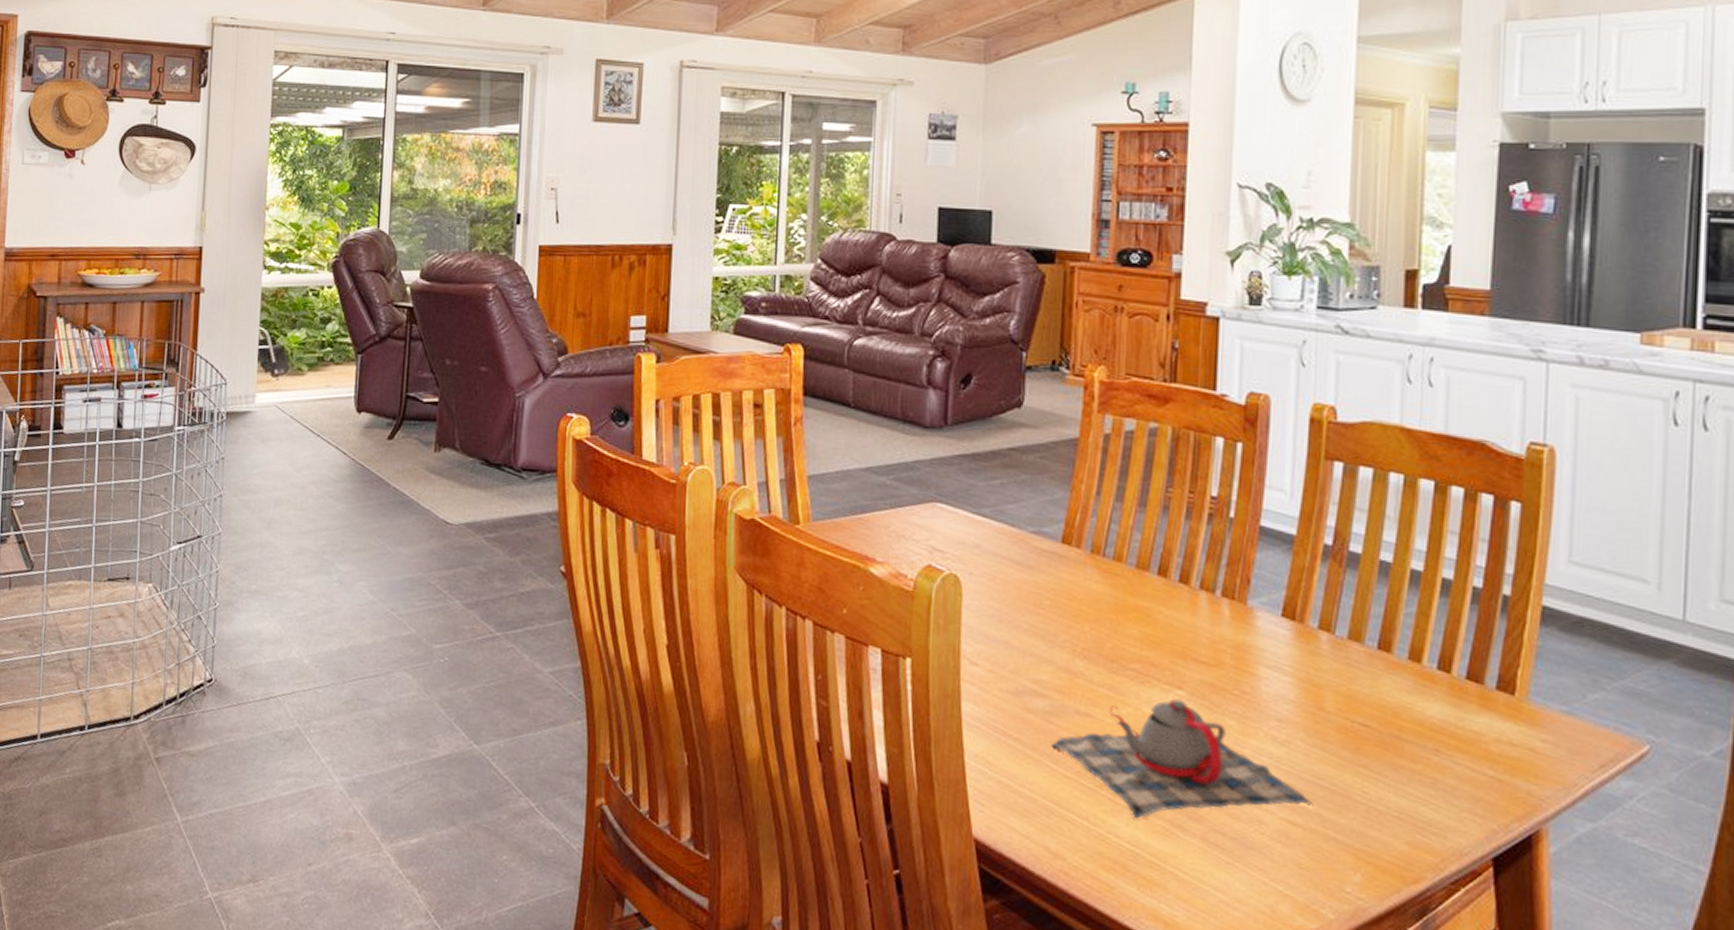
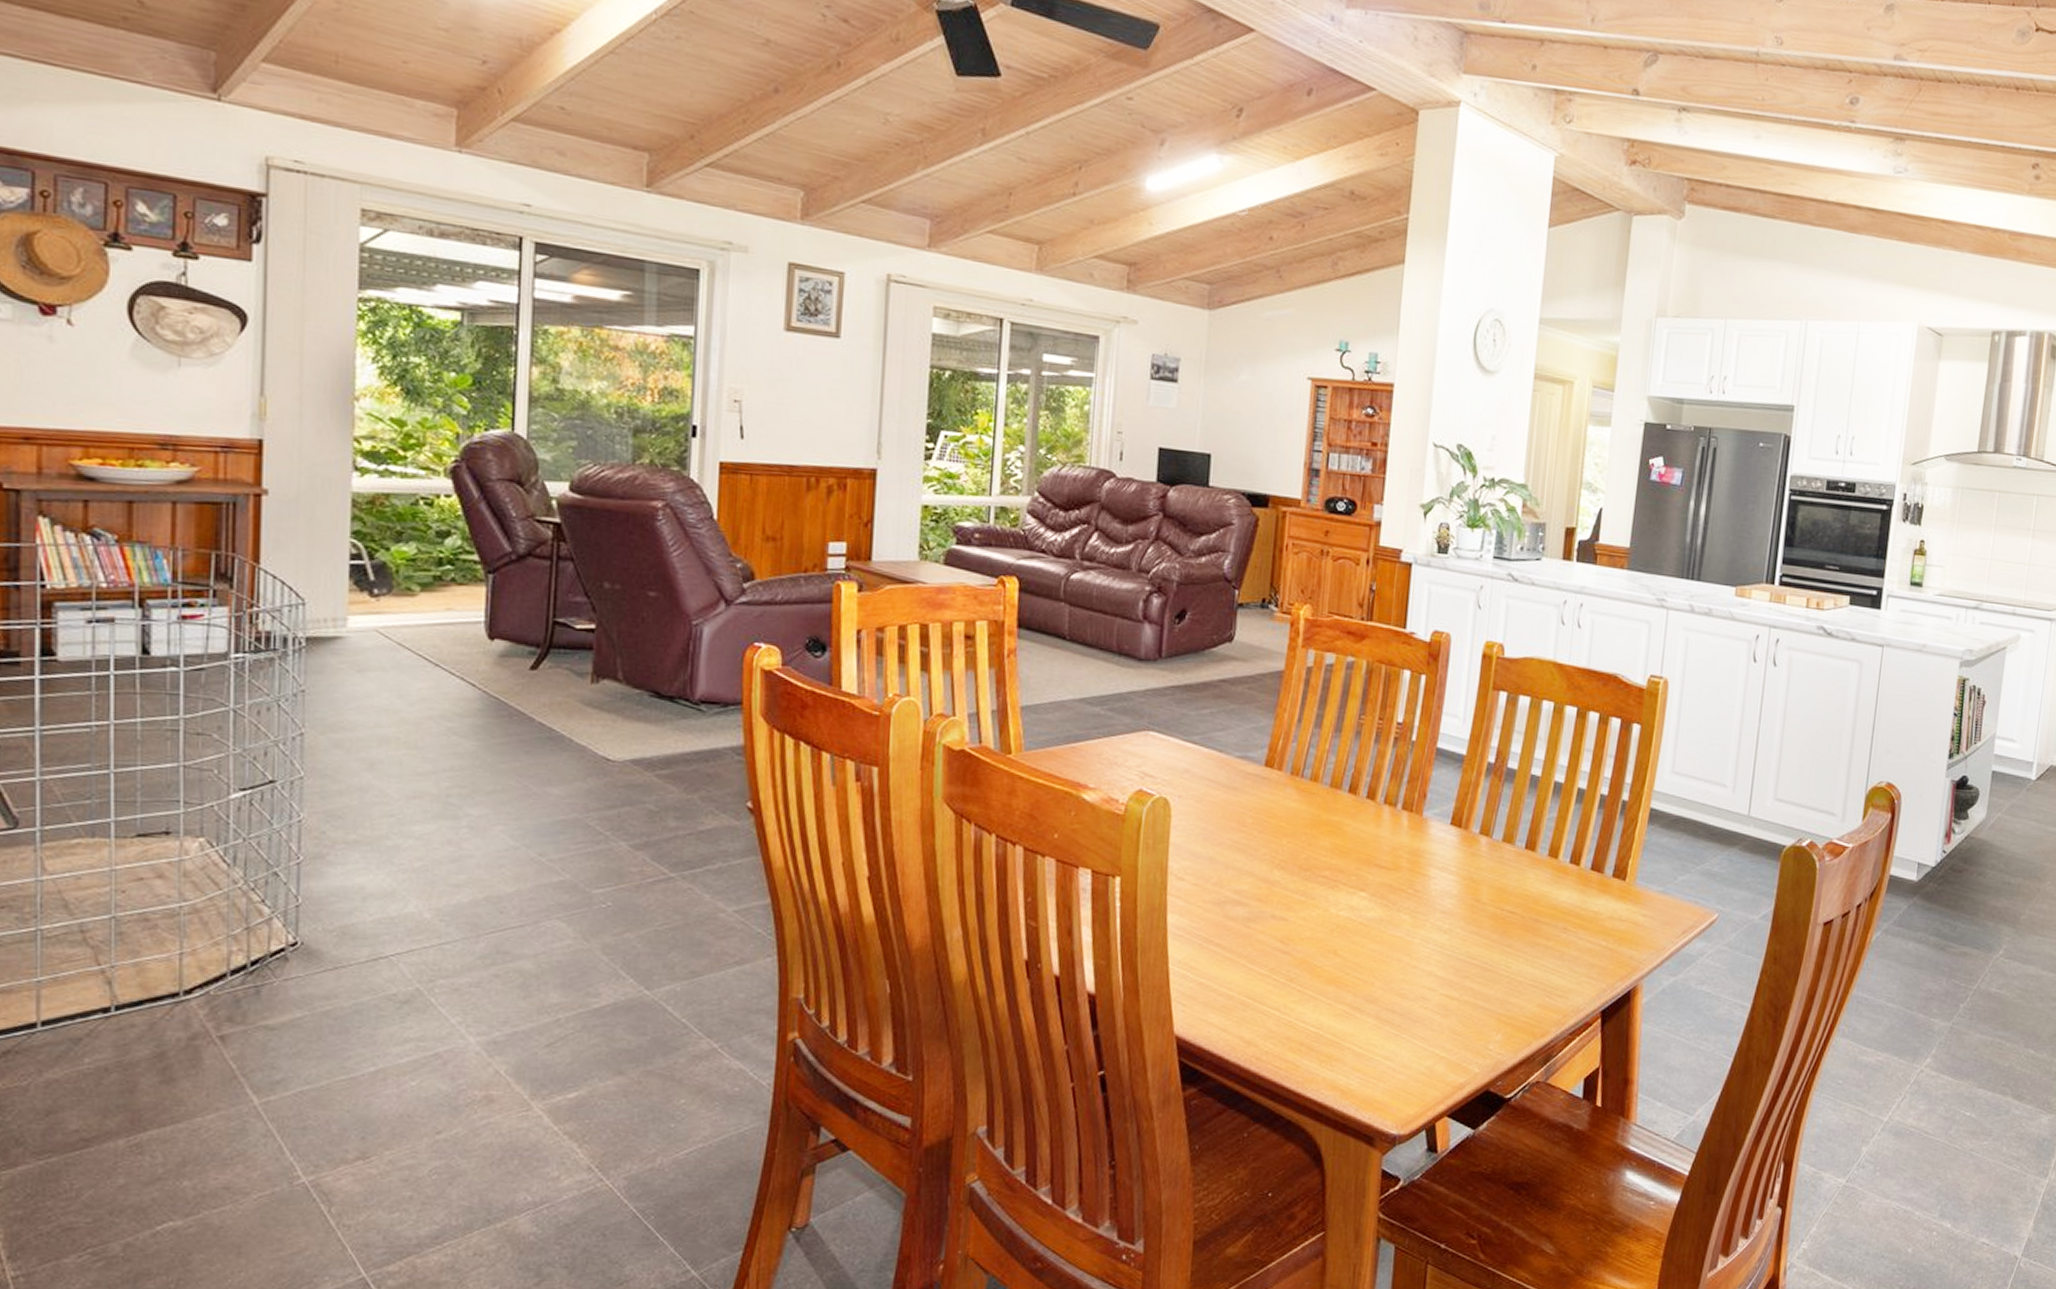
teapot: present [1050,698,1314,819] -> none [1248,900,1468,1006]

